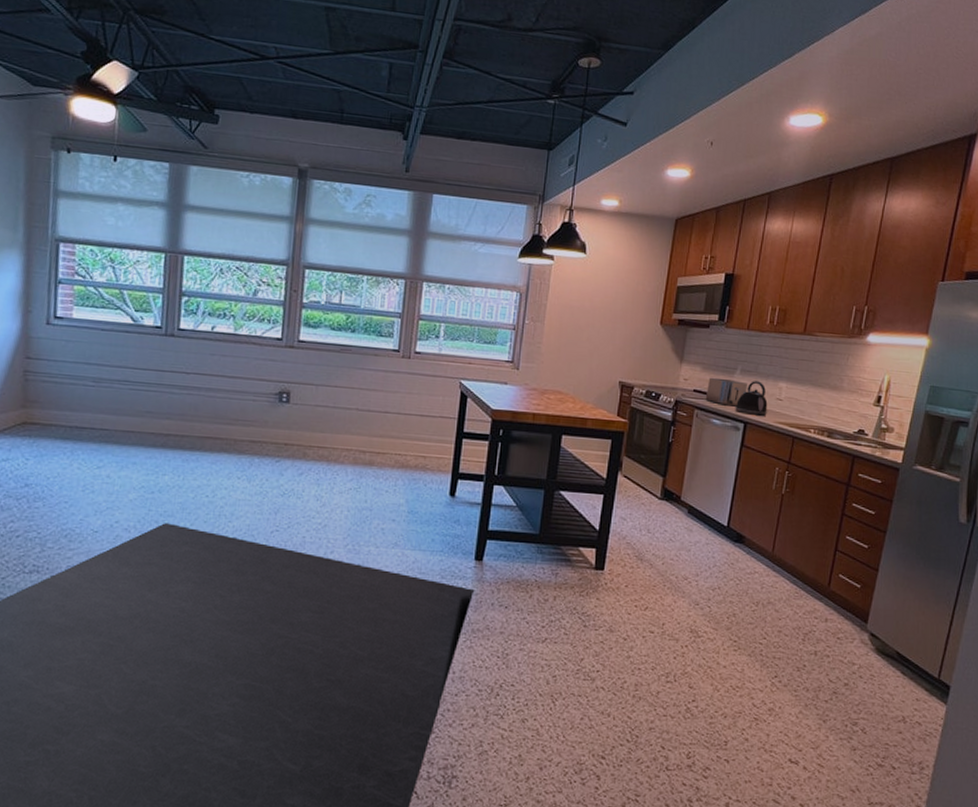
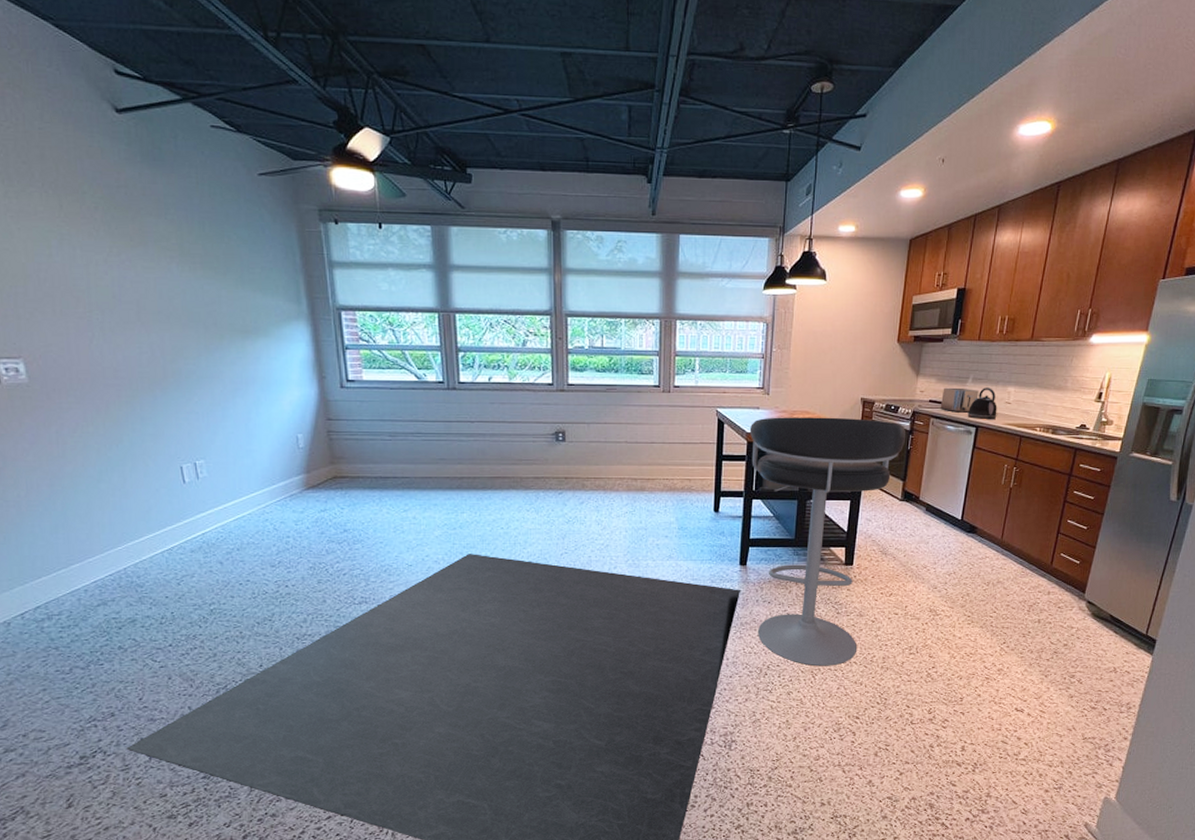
bar stool: none [491,394,668,691] -> present [749,417,906,667]

